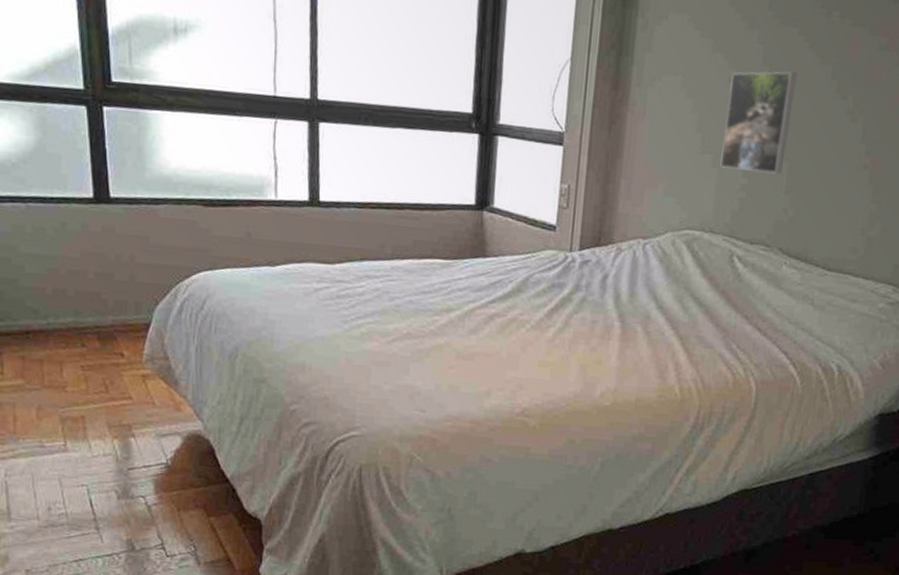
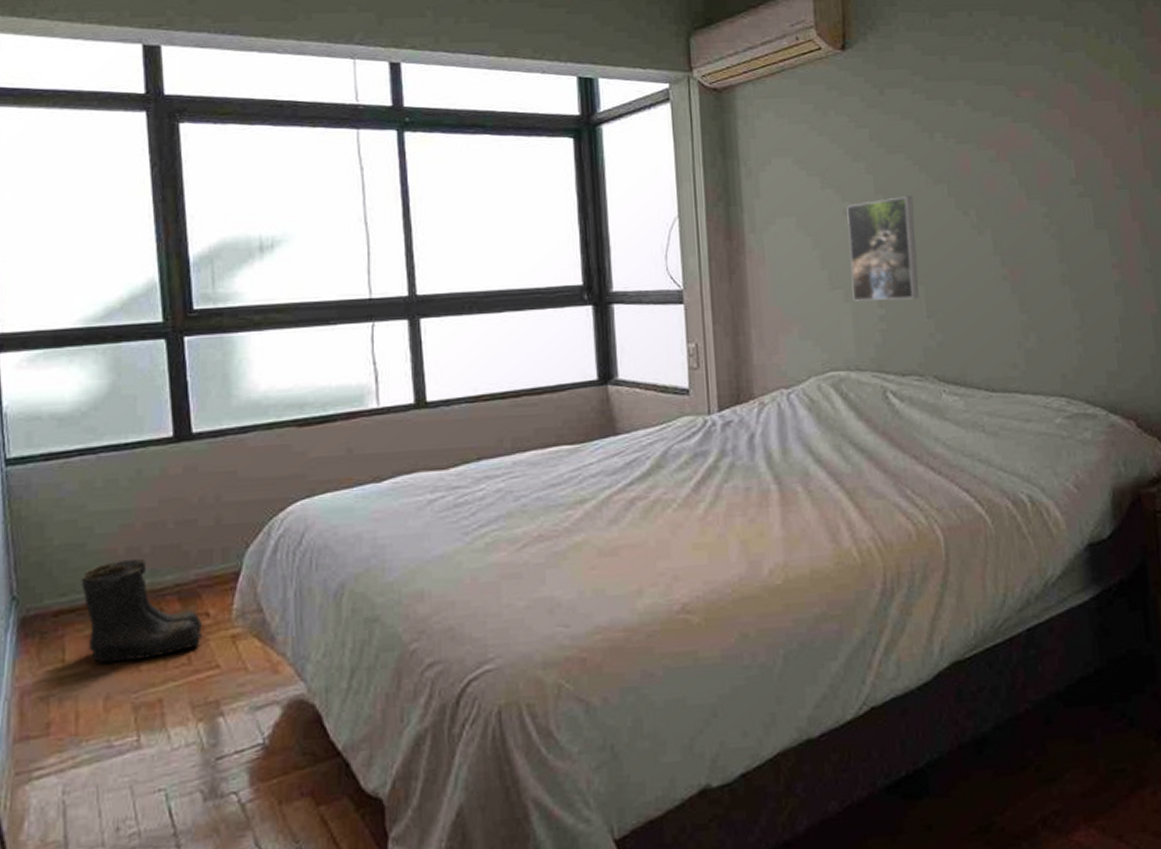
boots: none [16,298,119,383] -> present [81,558,203,664]

